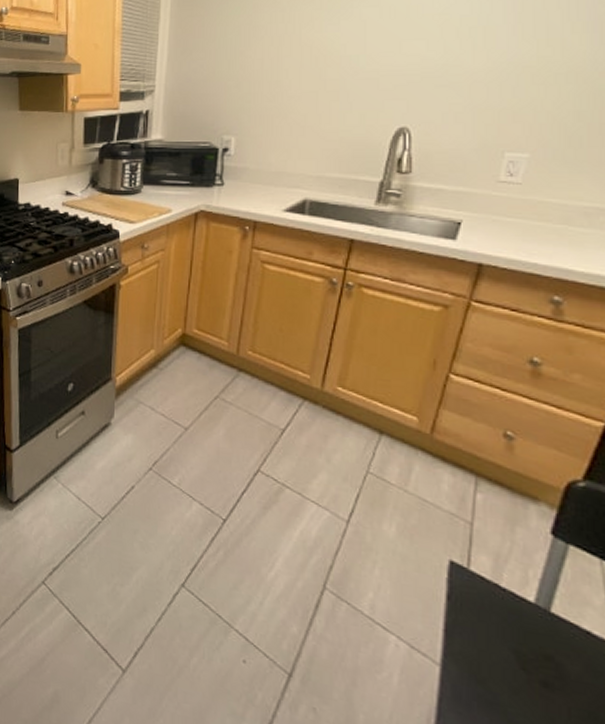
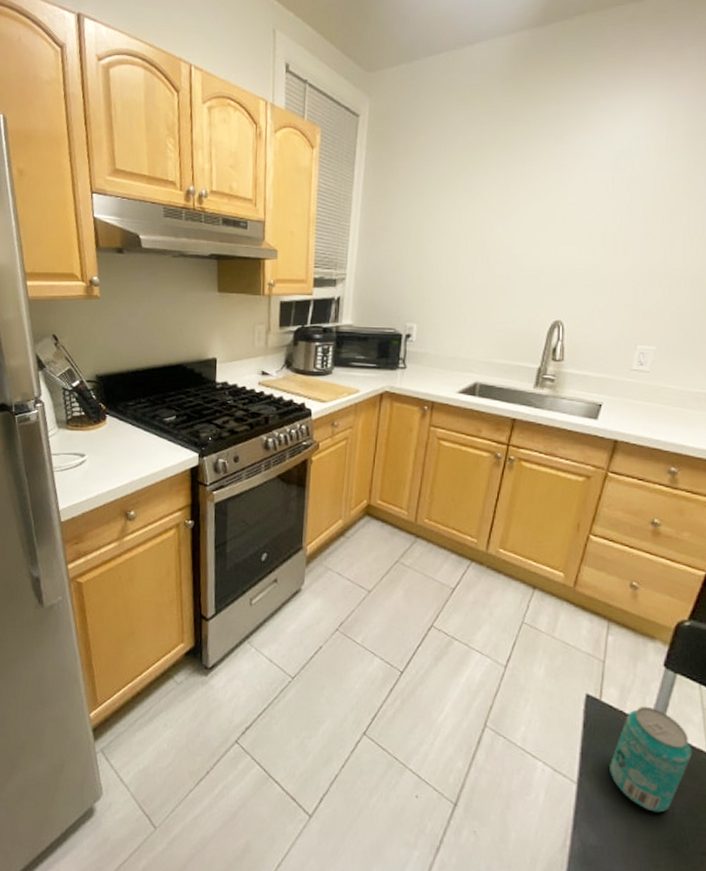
beverage can: none [483,580,593,712] -> present [610,706,692,813]

